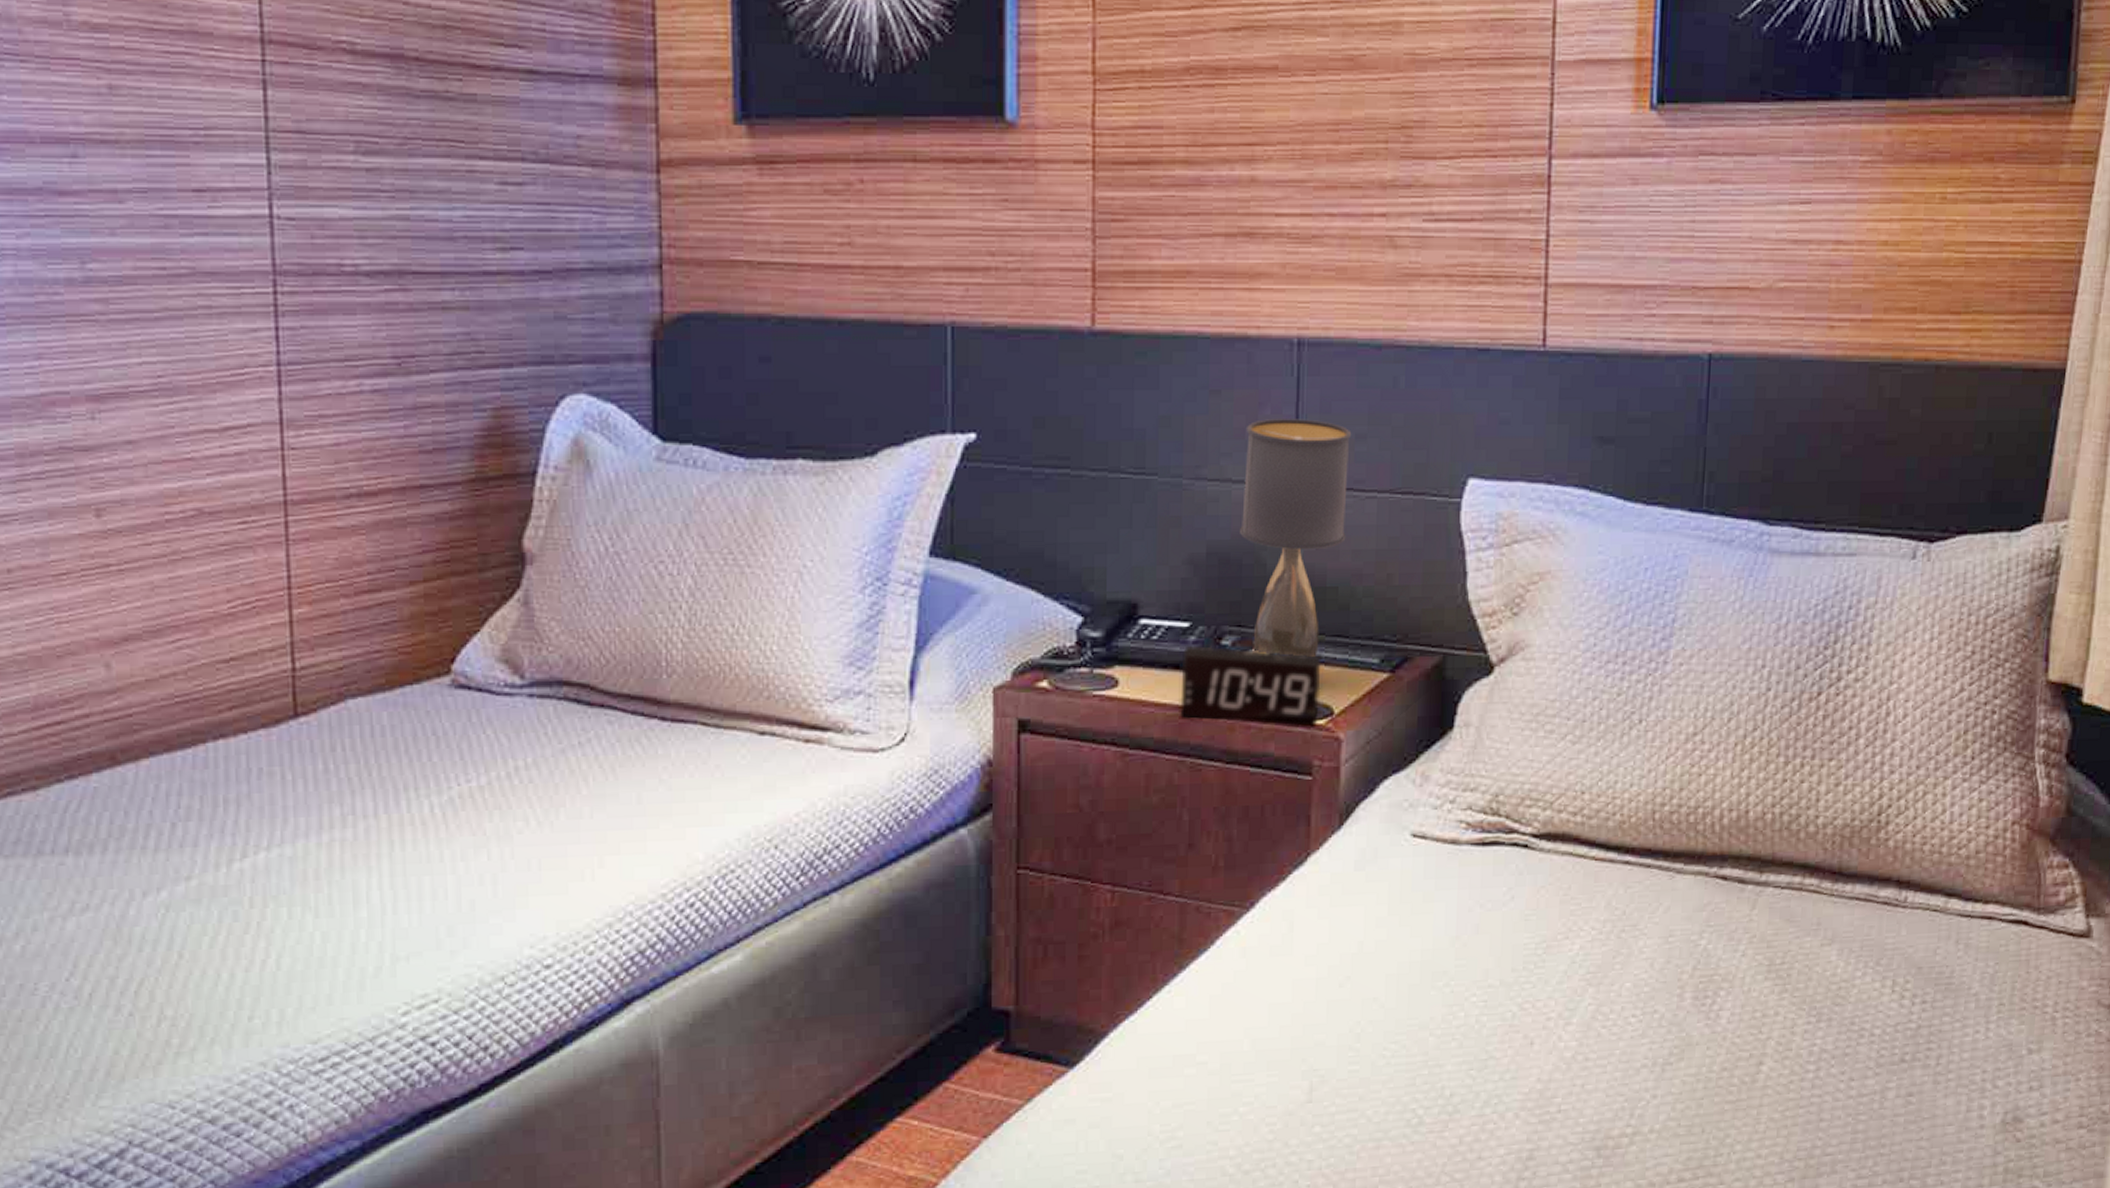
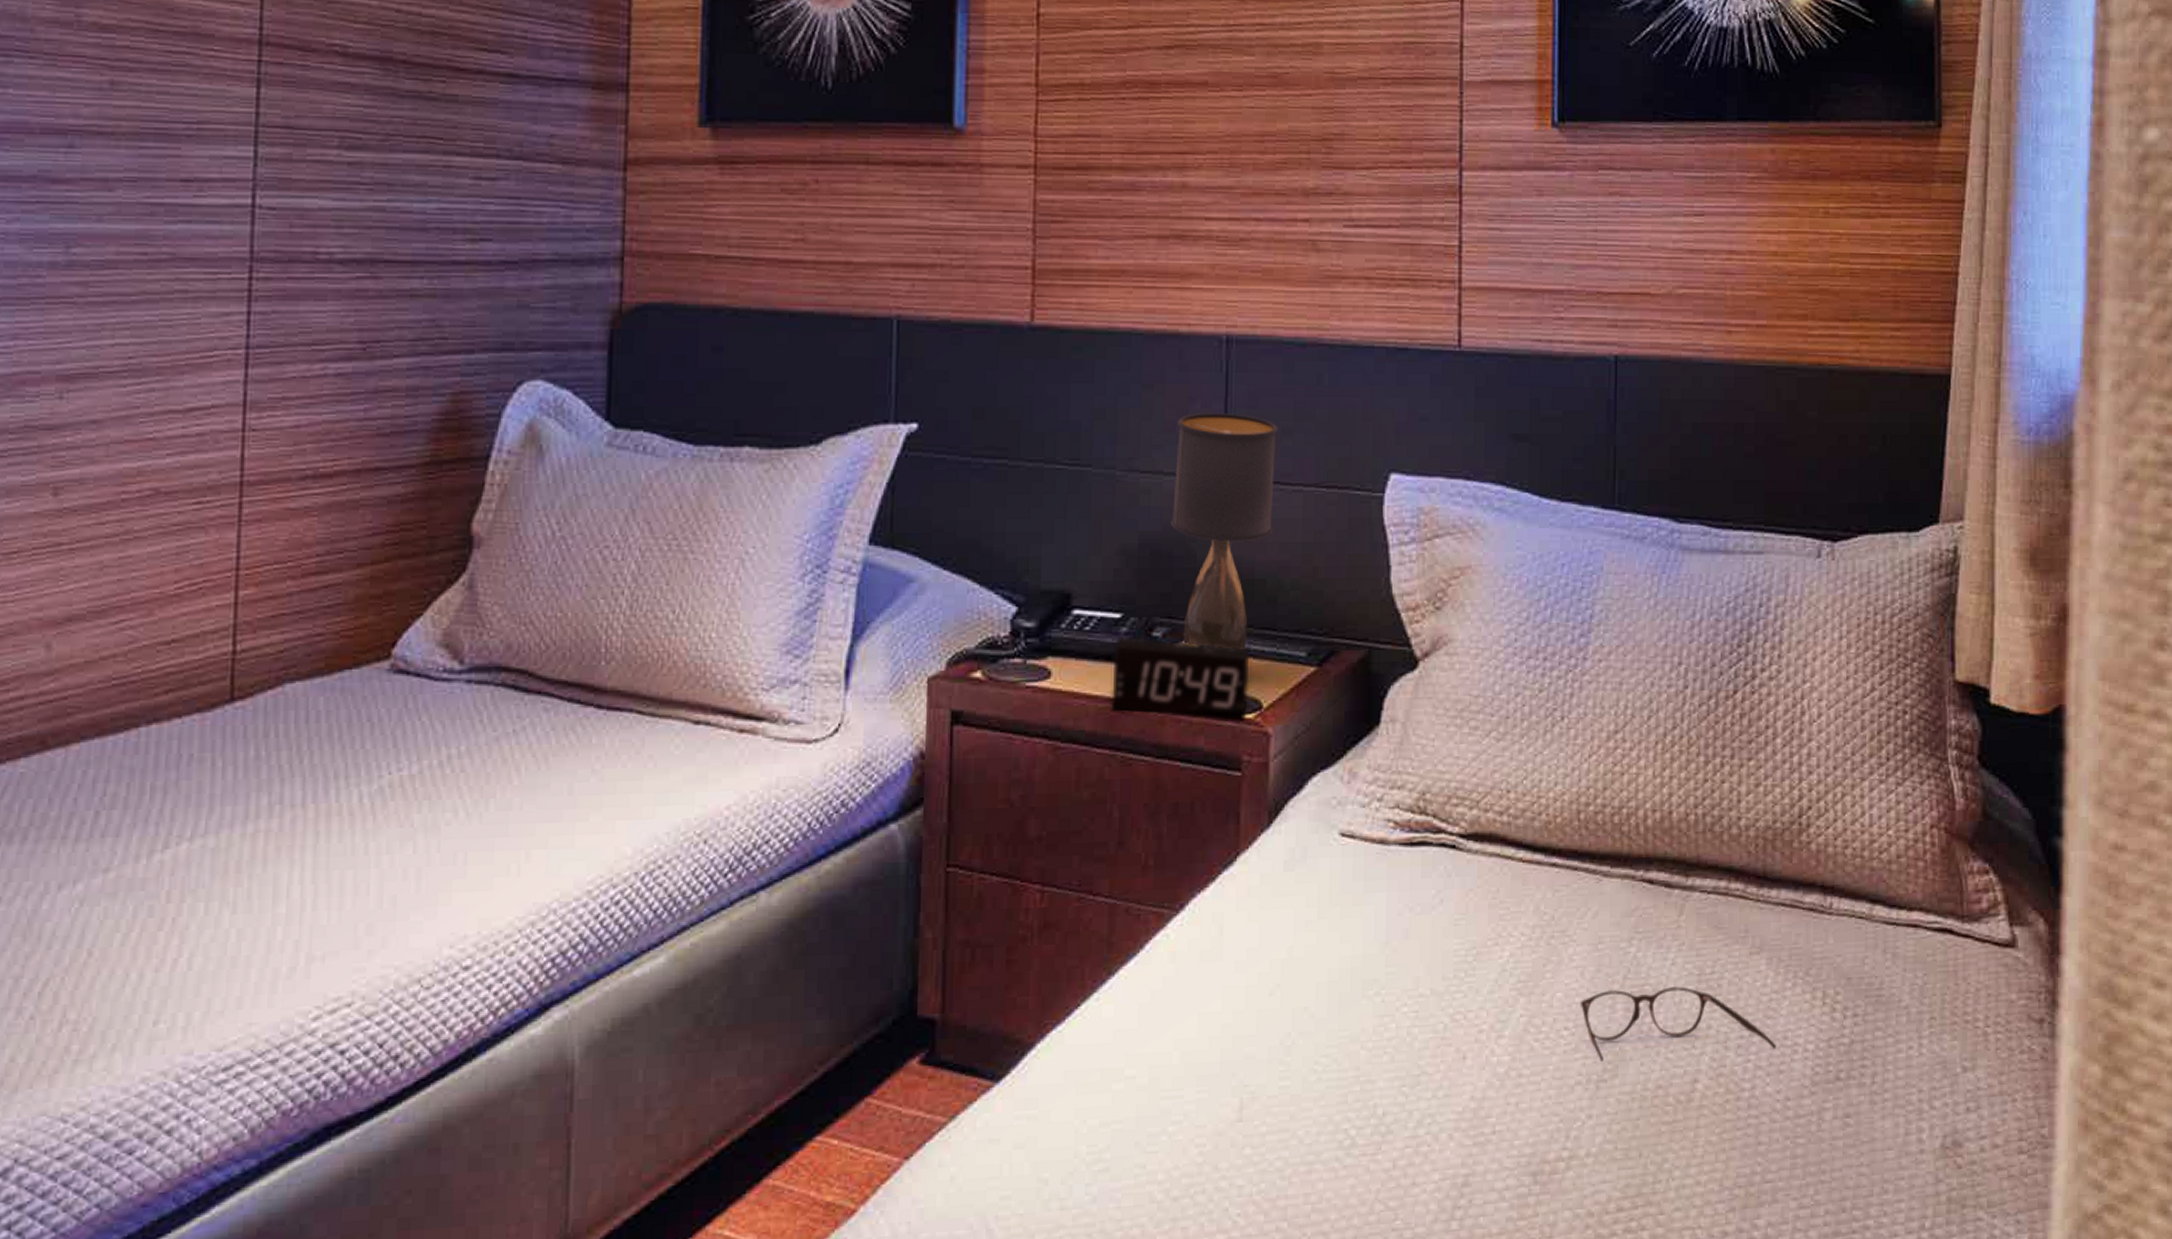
eyeglasses: none [1648,976,1843,1047] -> present [1579,986,1776,1063]

